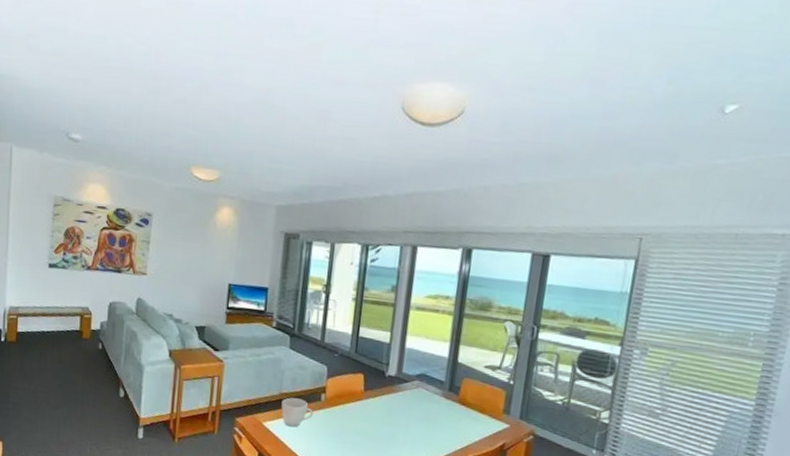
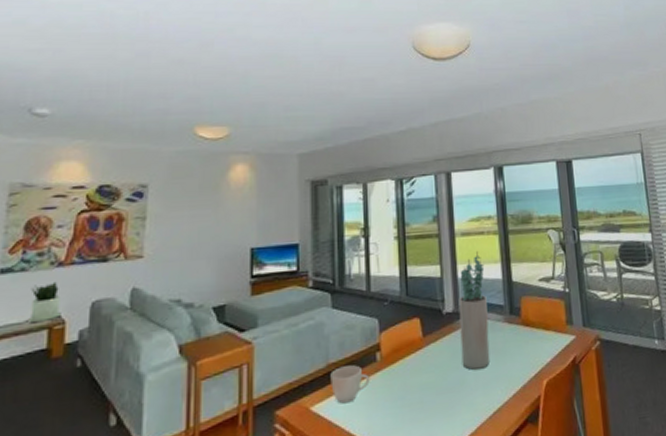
planter: none [68,281,89,310] -> present [28,281,61,323]
vase: none [395,327,433,431] -> present [458,251,491,370]

